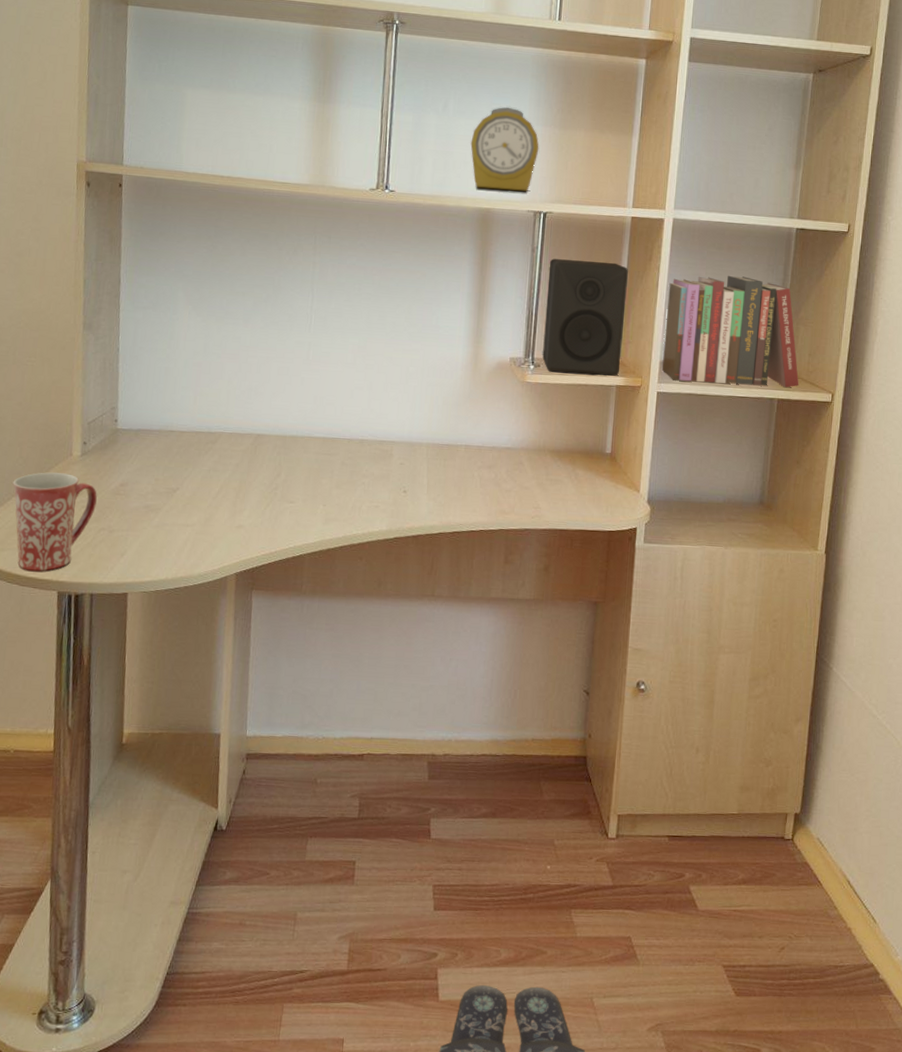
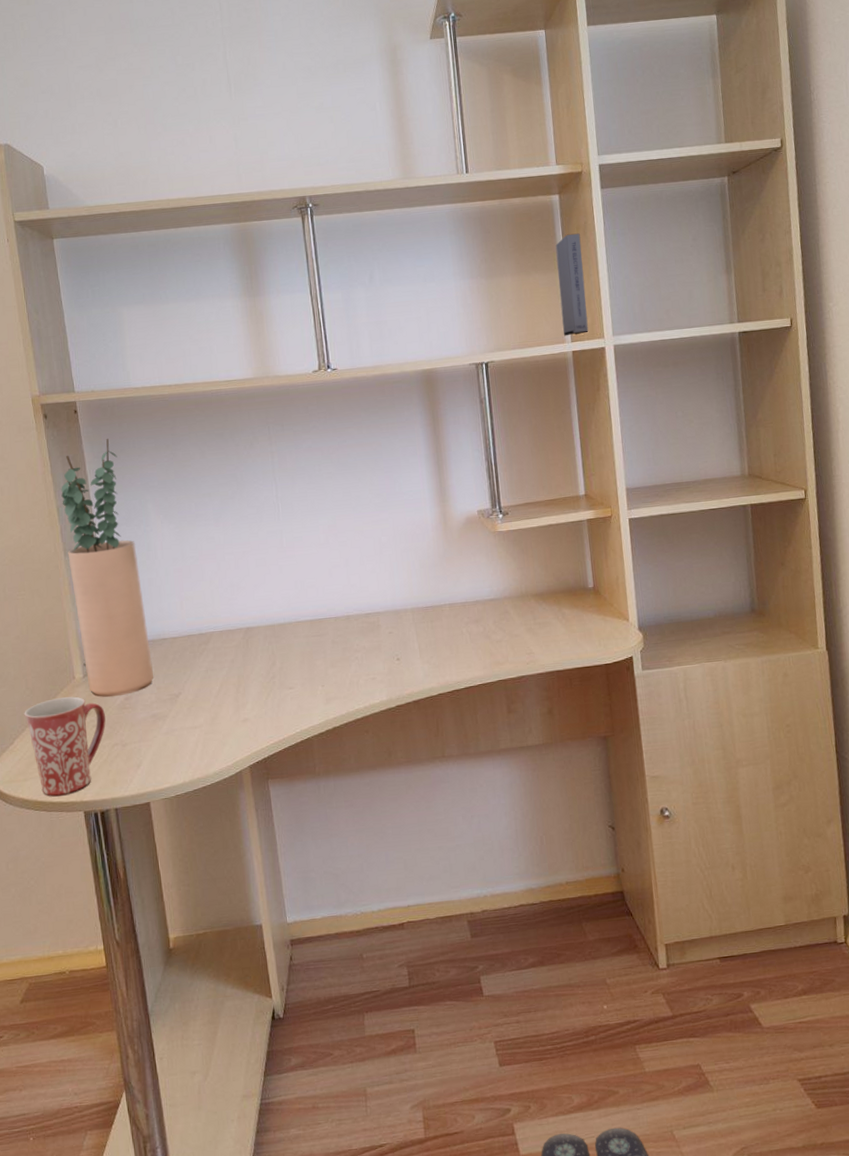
vase: none [85,219,159,481] -> present [61,439,154,698]
alarm clock: present [470,107,539,195] -> none [402,267,470,353]
speaker: present [542,259,628,376] -> none [499,399,587,517]
book: none [626,100,660,202] -> present [555,233,589,337]
books: present [662,275,799,388] -> none [621,389,770,505]

